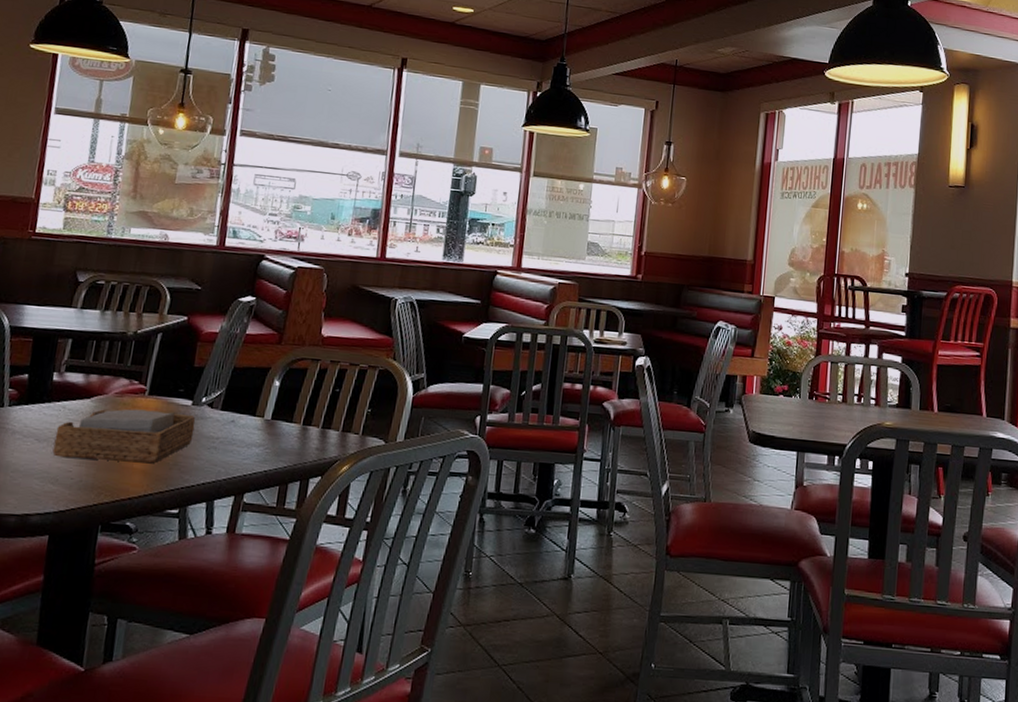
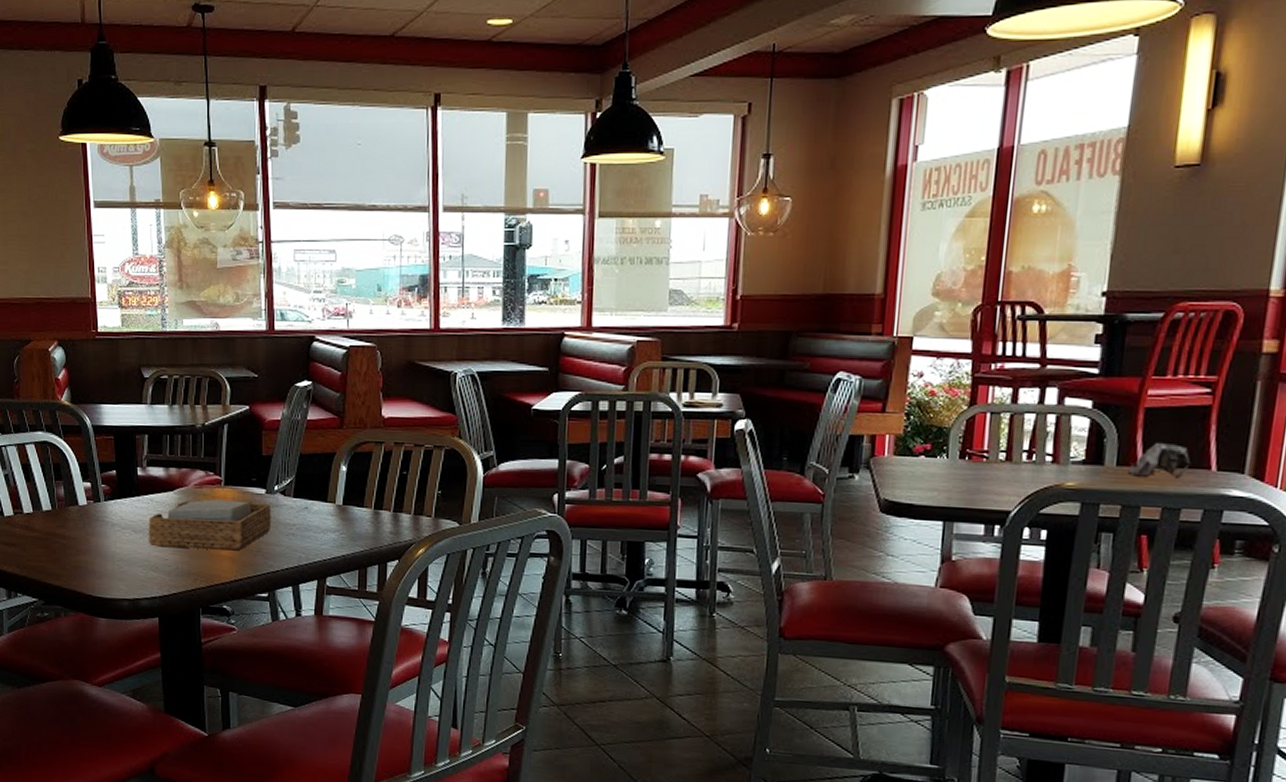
crumpled paper: none [928,392,969,422] -> present [1128,442,1191,479]

